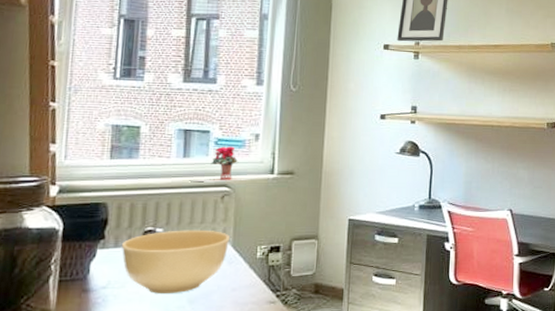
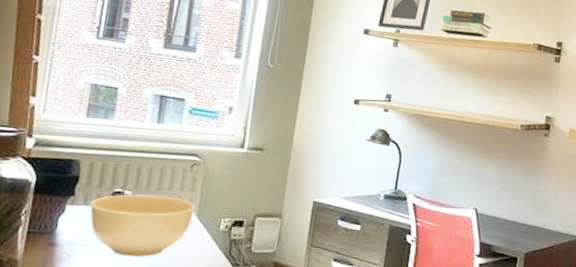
potted flower: present [190,146,257,183] -> none [162,115,227,152]
books: none [457,17,511,43] -> present [438,10,494,39]

